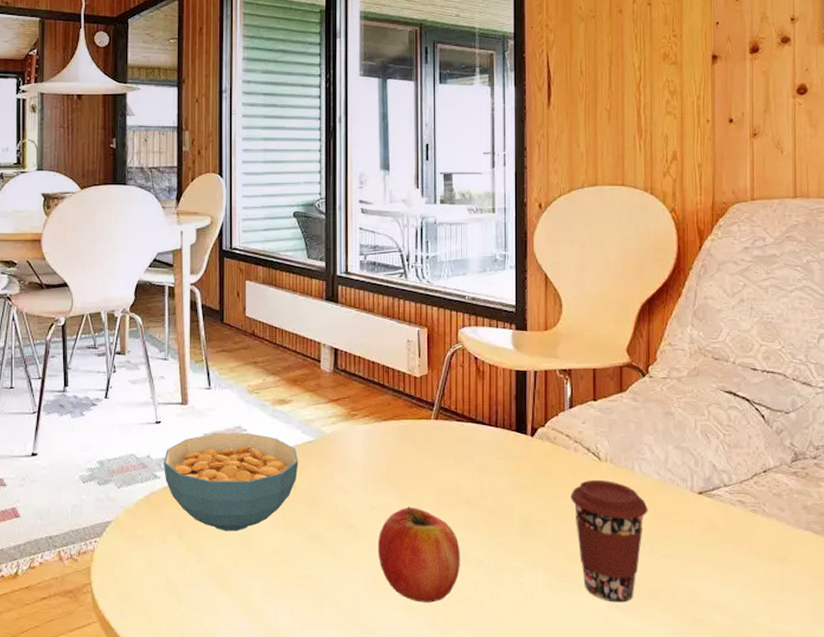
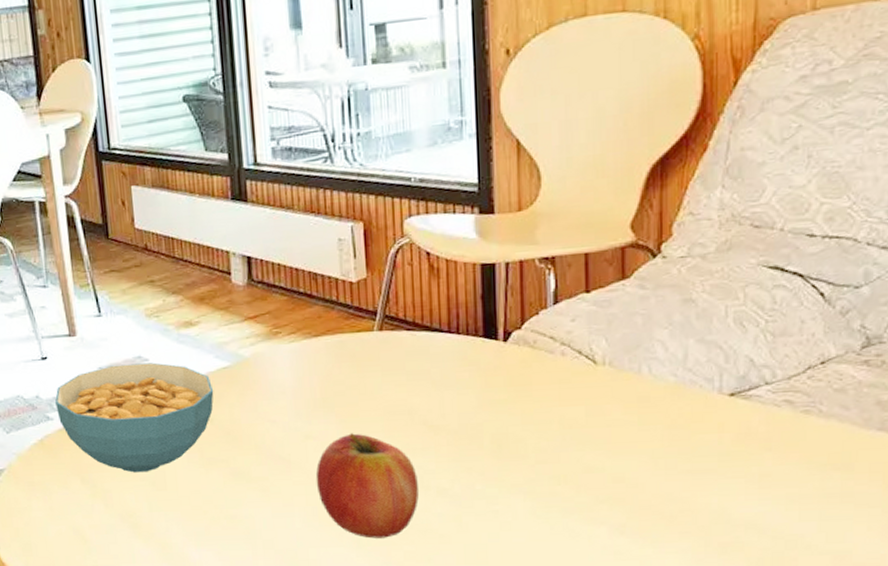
coffee cup: present [571,479,648,603] -> none [557,387,661,528]

